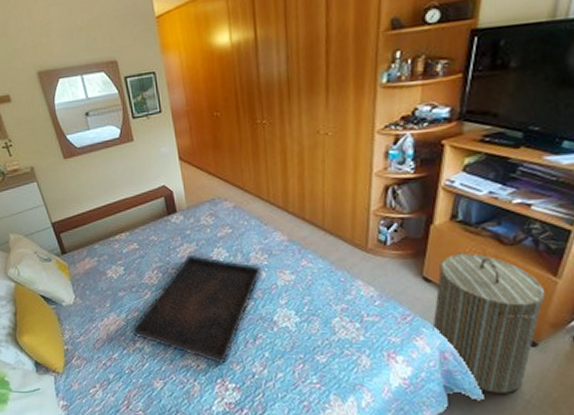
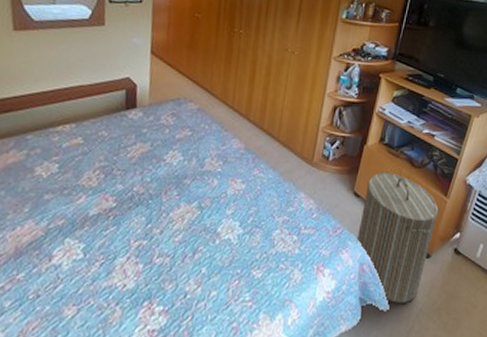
serving tray: present [131,254,261,364] -> none [49,155,214,283]

